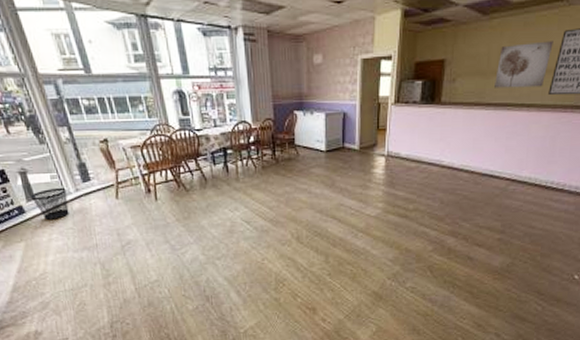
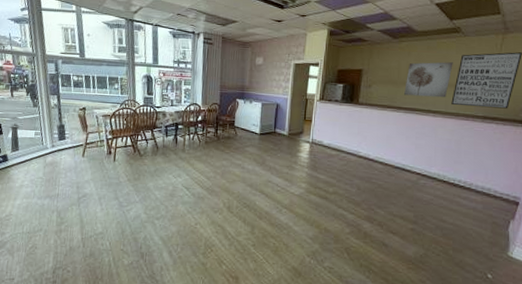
wastebasket: present [31,187,69,220] -> none [16,142,45,169]

